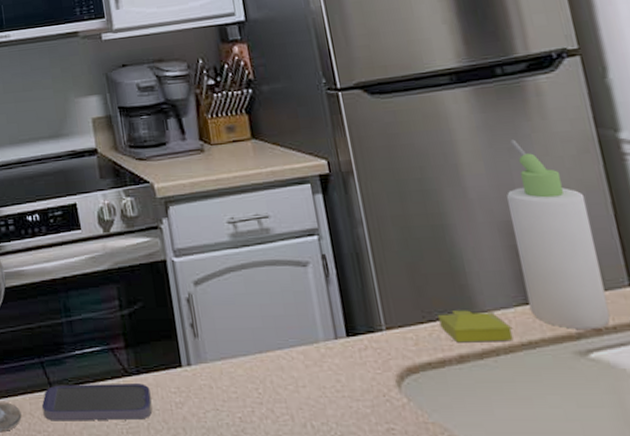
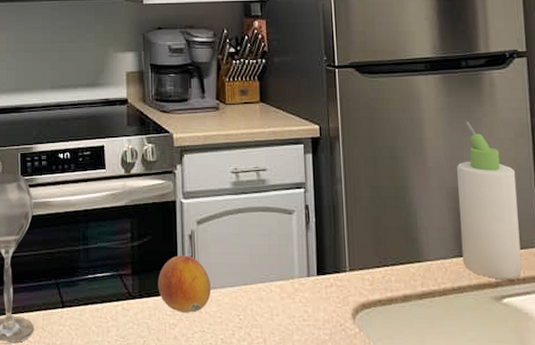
mobile phone: present [42,384,153,421] -> none [54,304,149,337]
fruit: none [155,322,221,389] -> present [158,255,211,313]
sponge: present [423,310,532,346] -> none [379,258,460,289]

